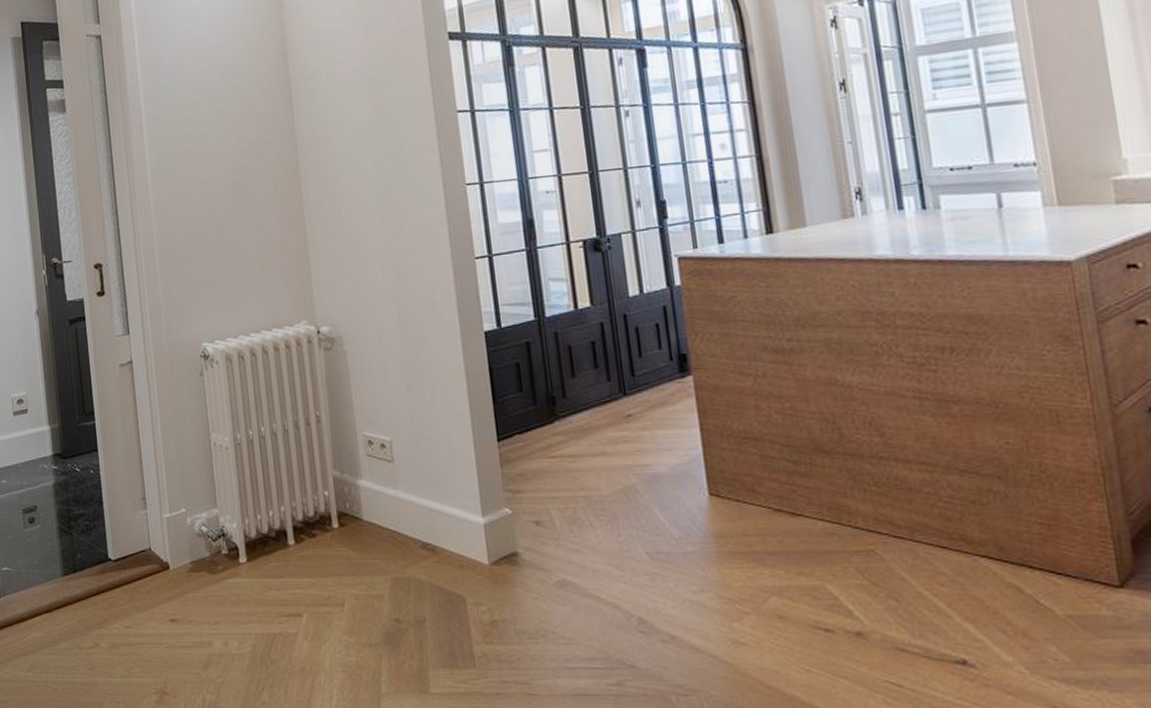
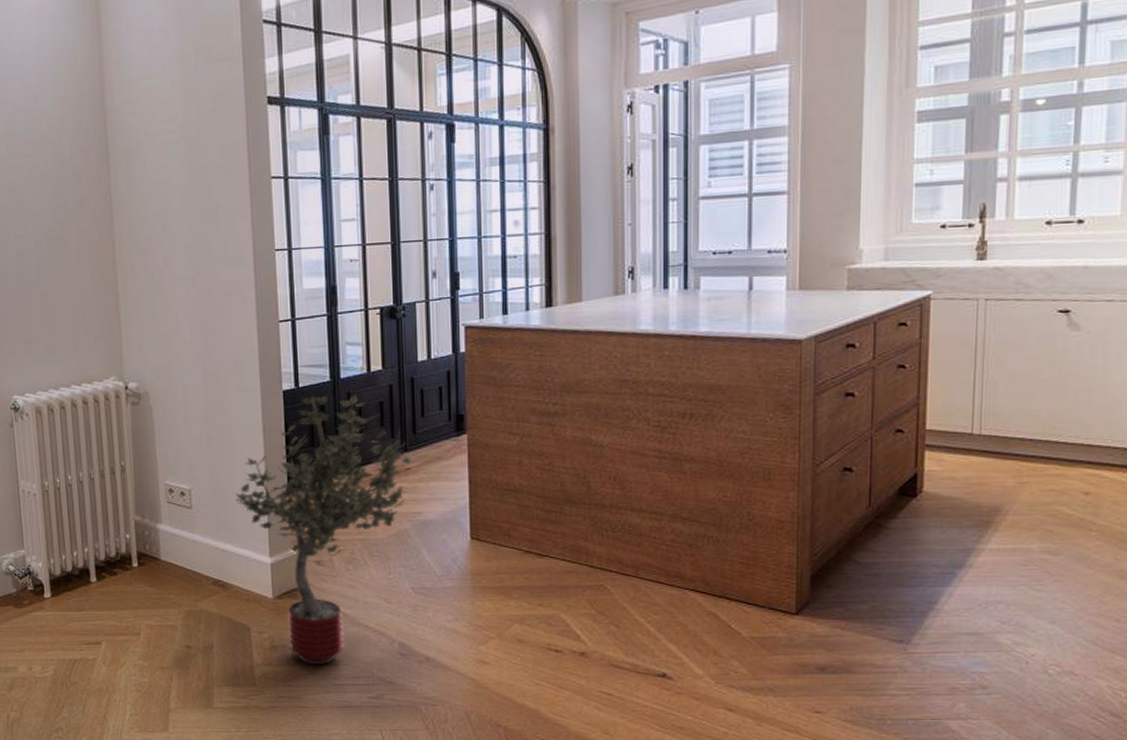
potted tree: none [440,333,634,644] -> present [235,393,413,666]

